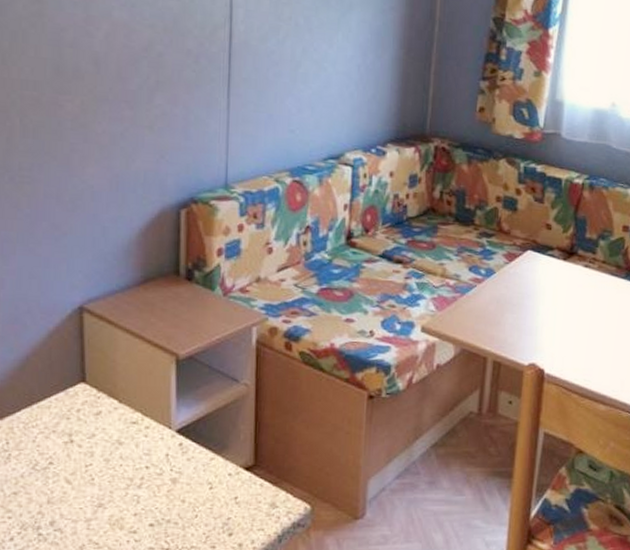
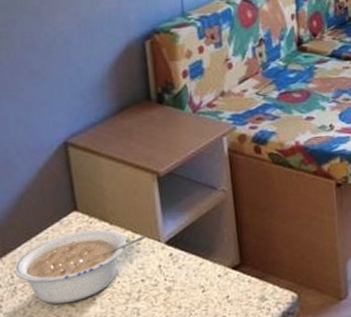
legume: none [10,405,157,480] -> present [13,229,146,304]

